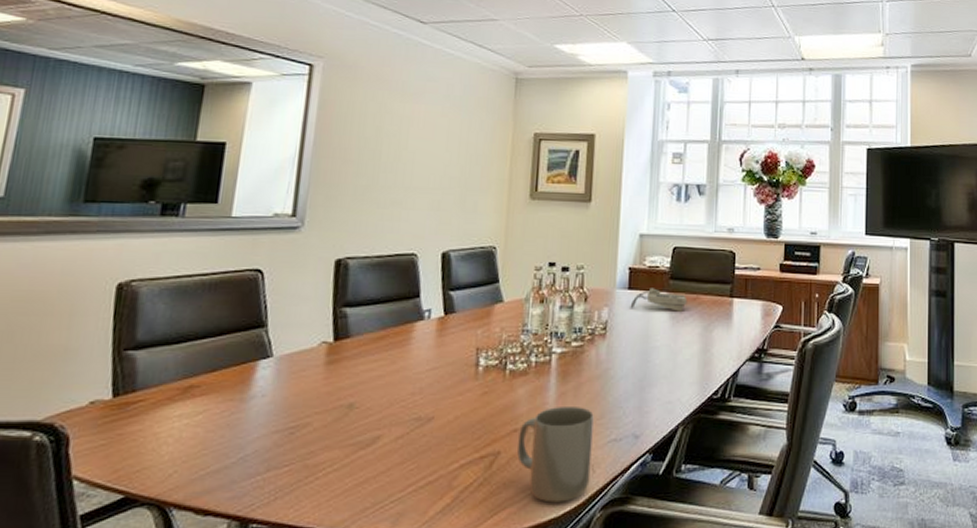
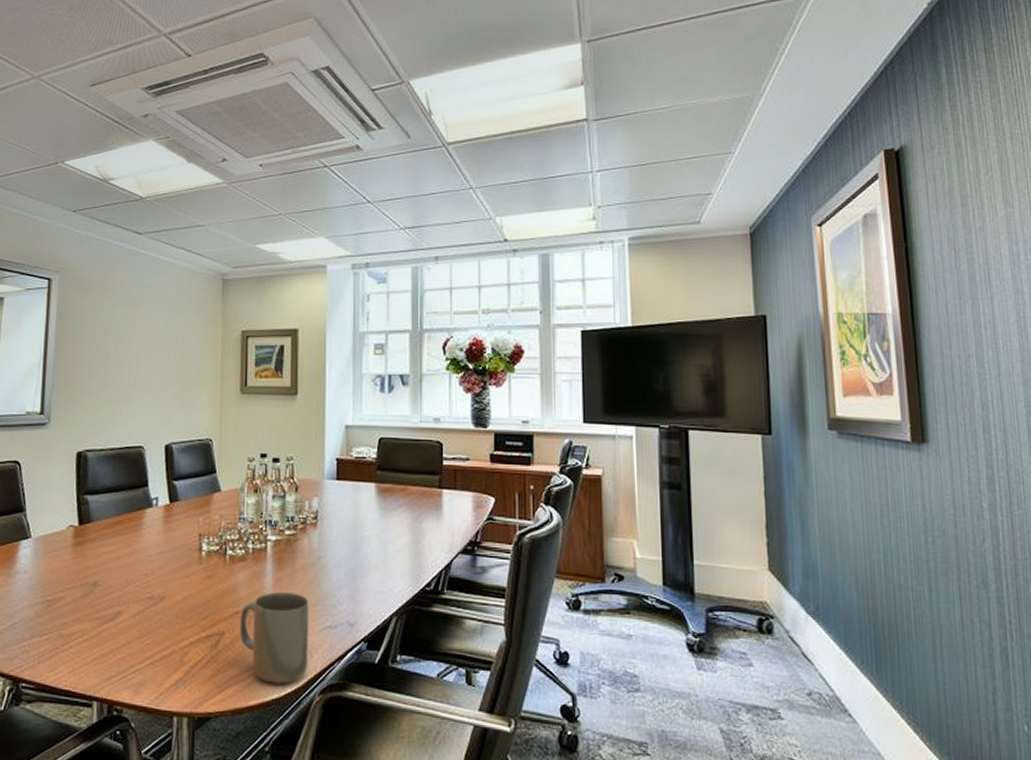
telephone: present [630,288,688,313] -> none [339,478,396,504]

